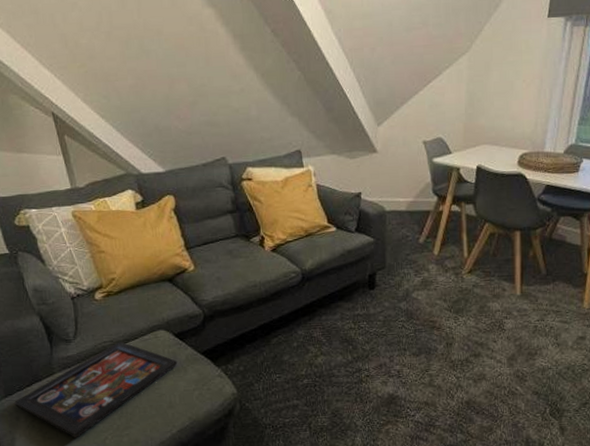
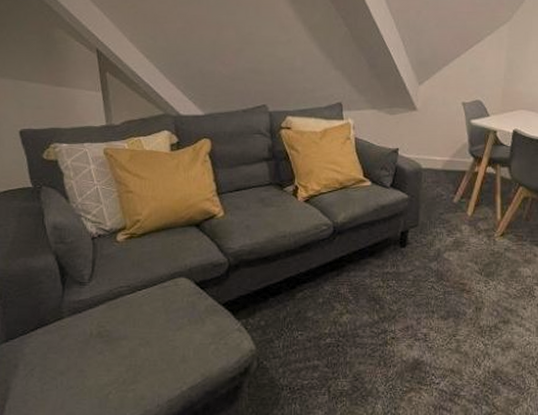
decorative tray: present [13,341,178,438] -> none [14,287,196,391]

